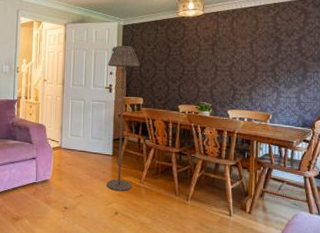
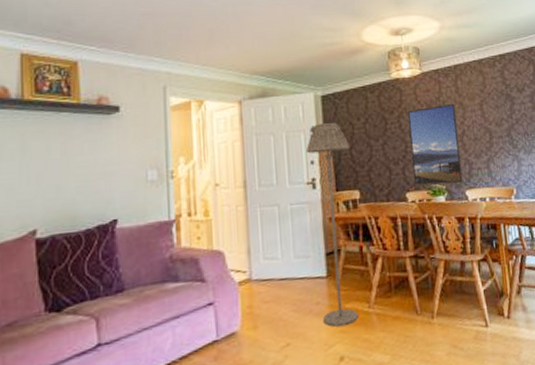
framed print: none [186,40,229,104] -> present [407,103,463,185]

